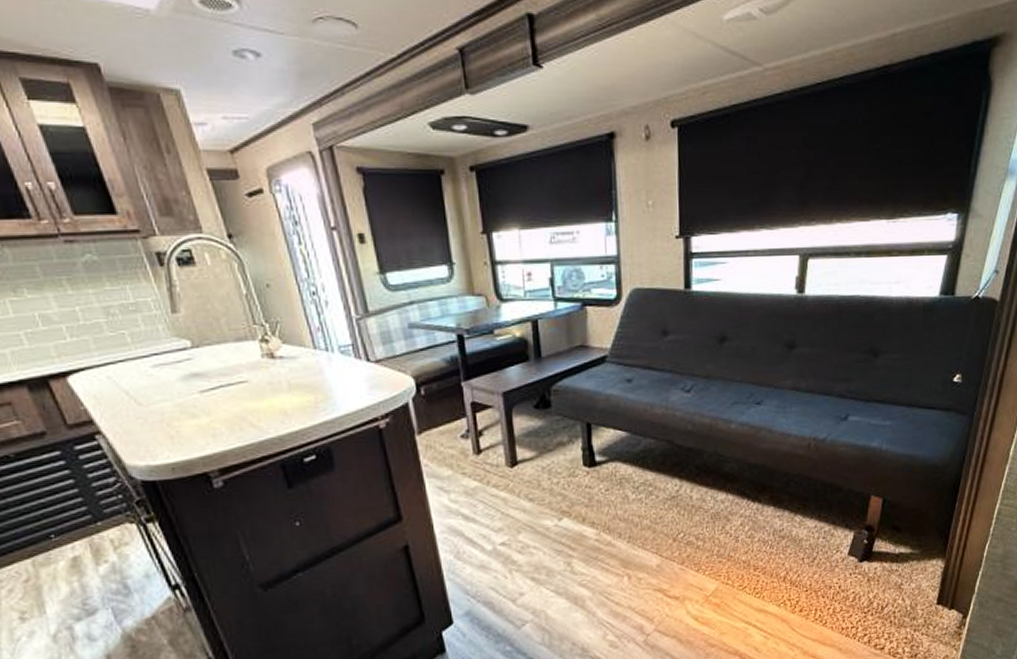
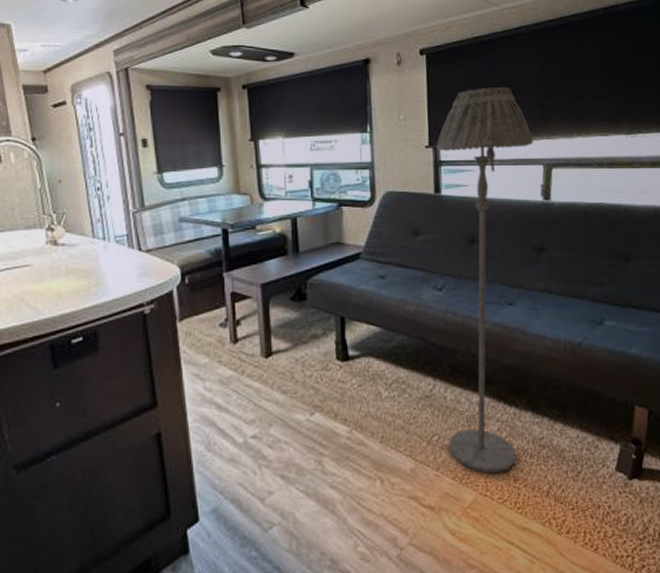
floor lamp: none [687,165,790,565] -> present [436,86,533,473]

